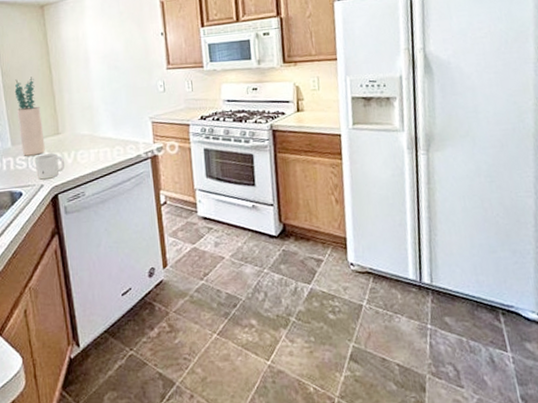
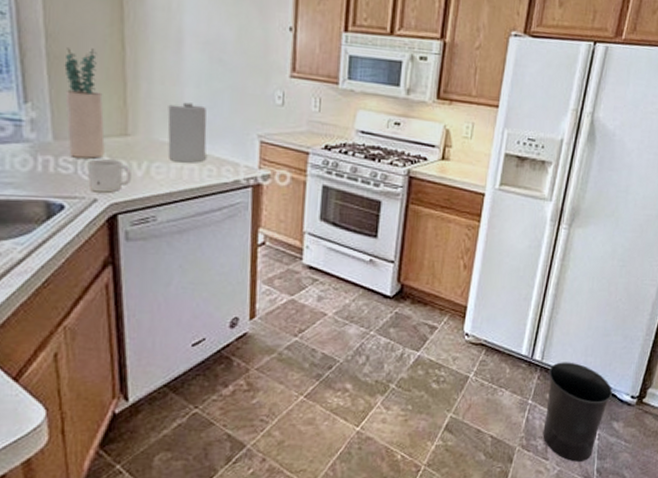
paper towel holder: none [84,102,114,149] -> present [167,102,207,164]
waste bin: none [441,282,516,389] -> present [543,362,612,462]

